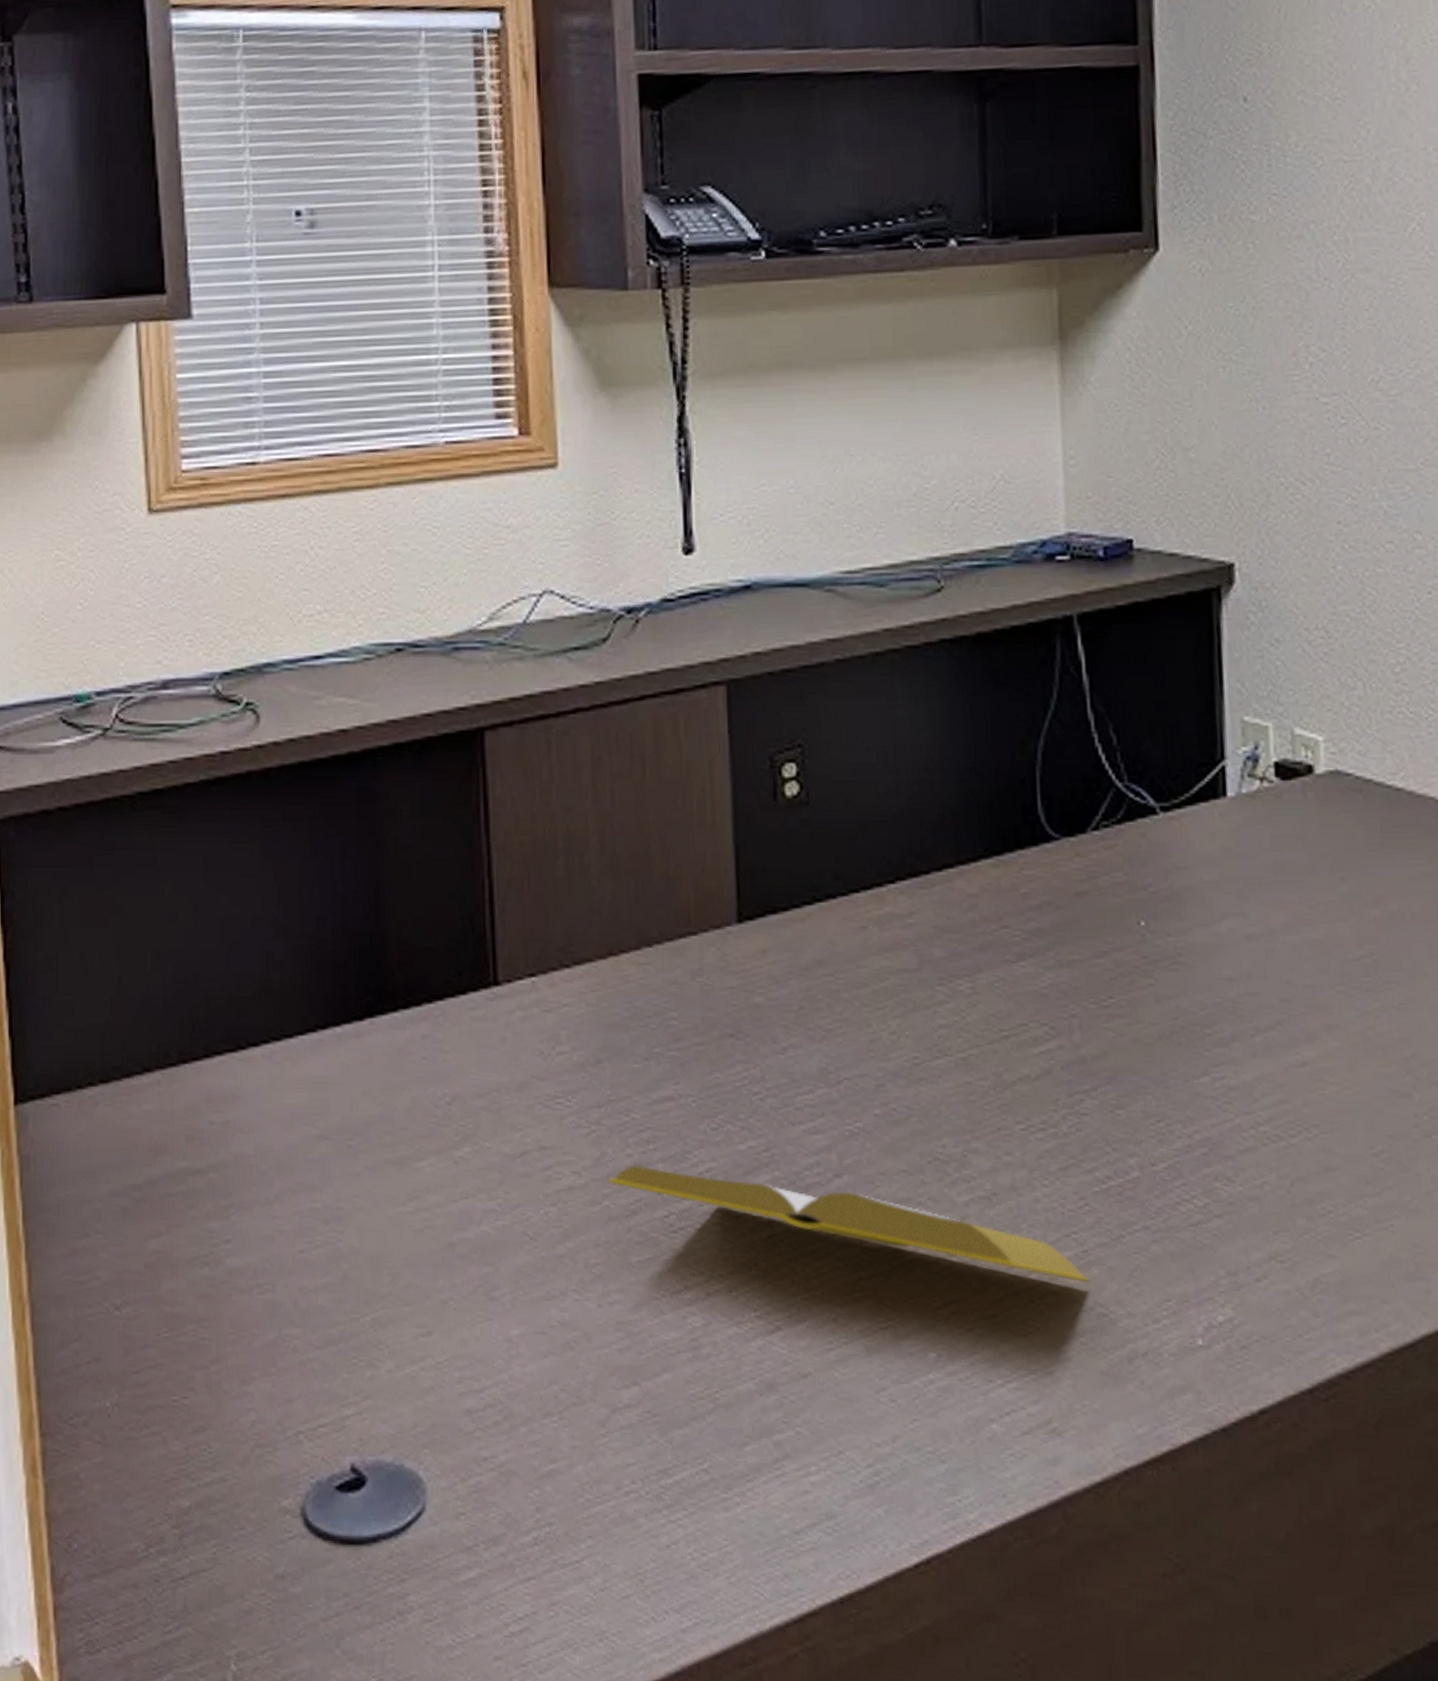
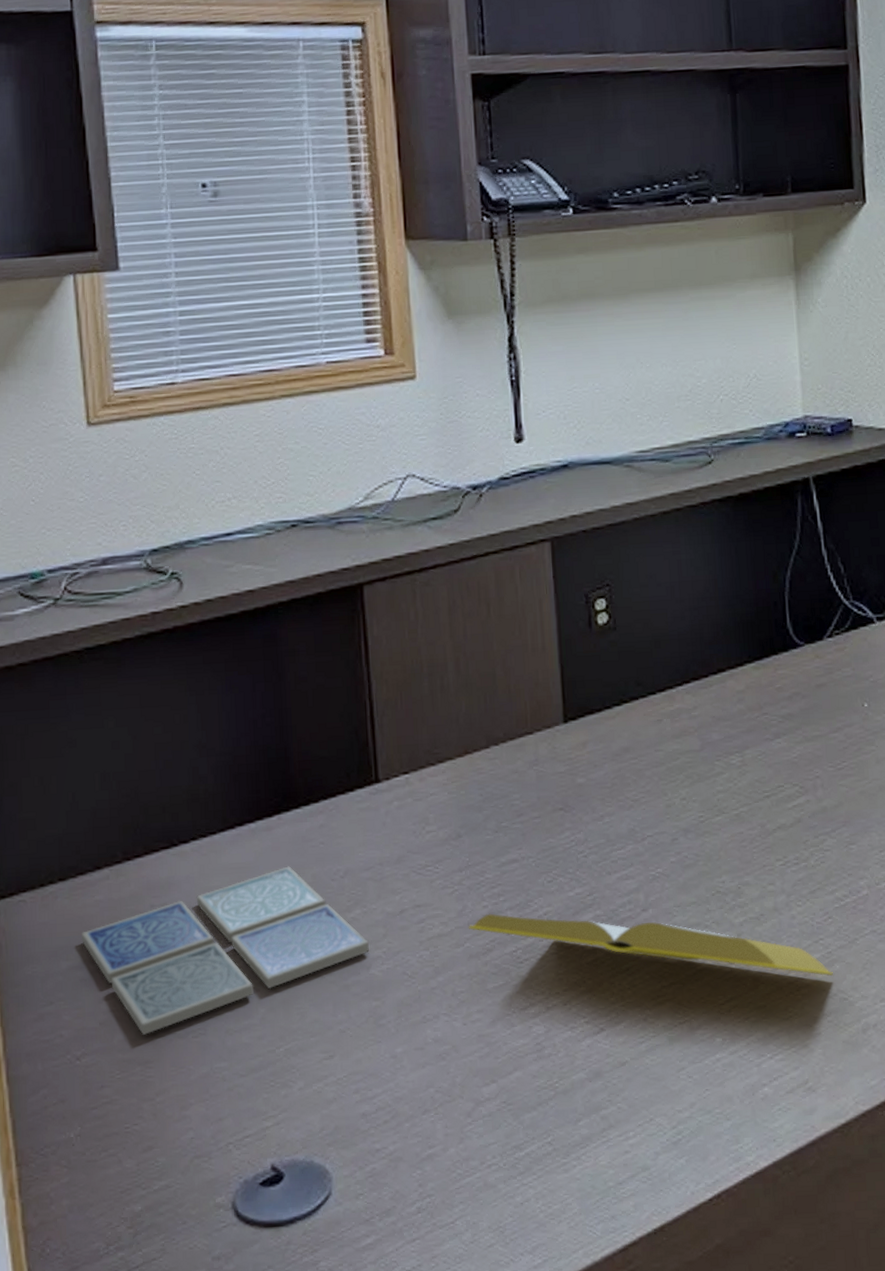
drink coaster: none [125,1085,480,1285] -> present [81,866,369,1035]

